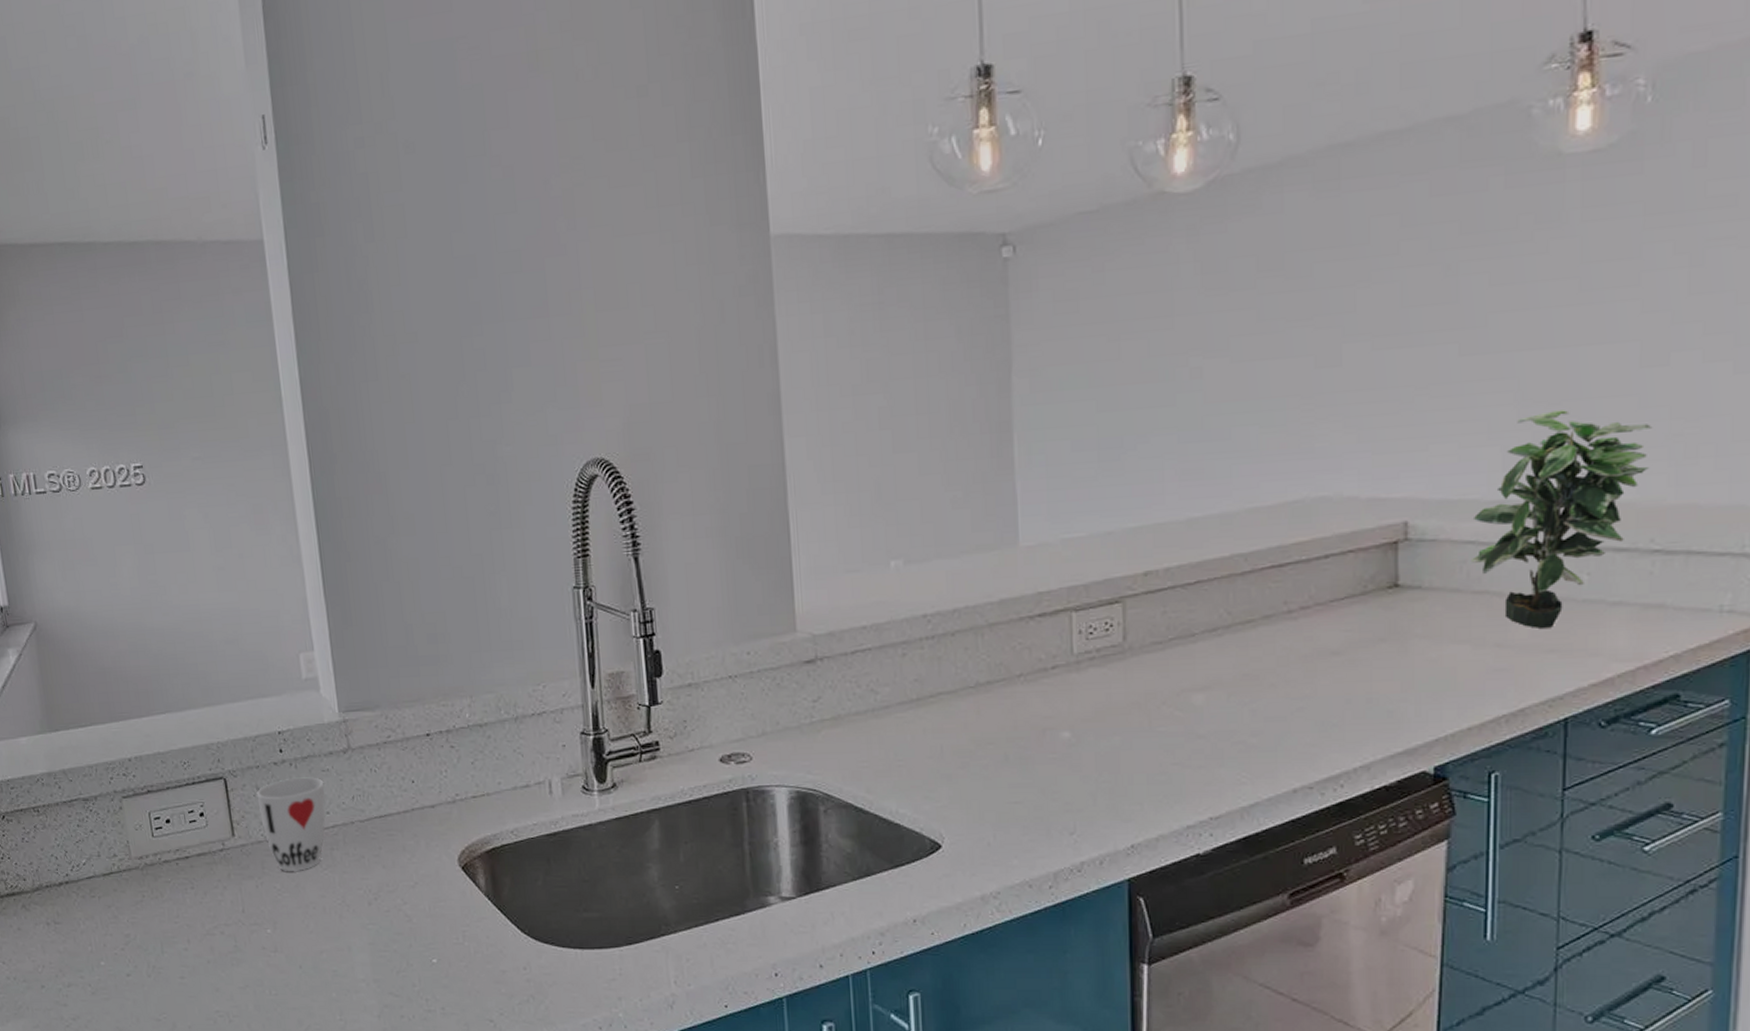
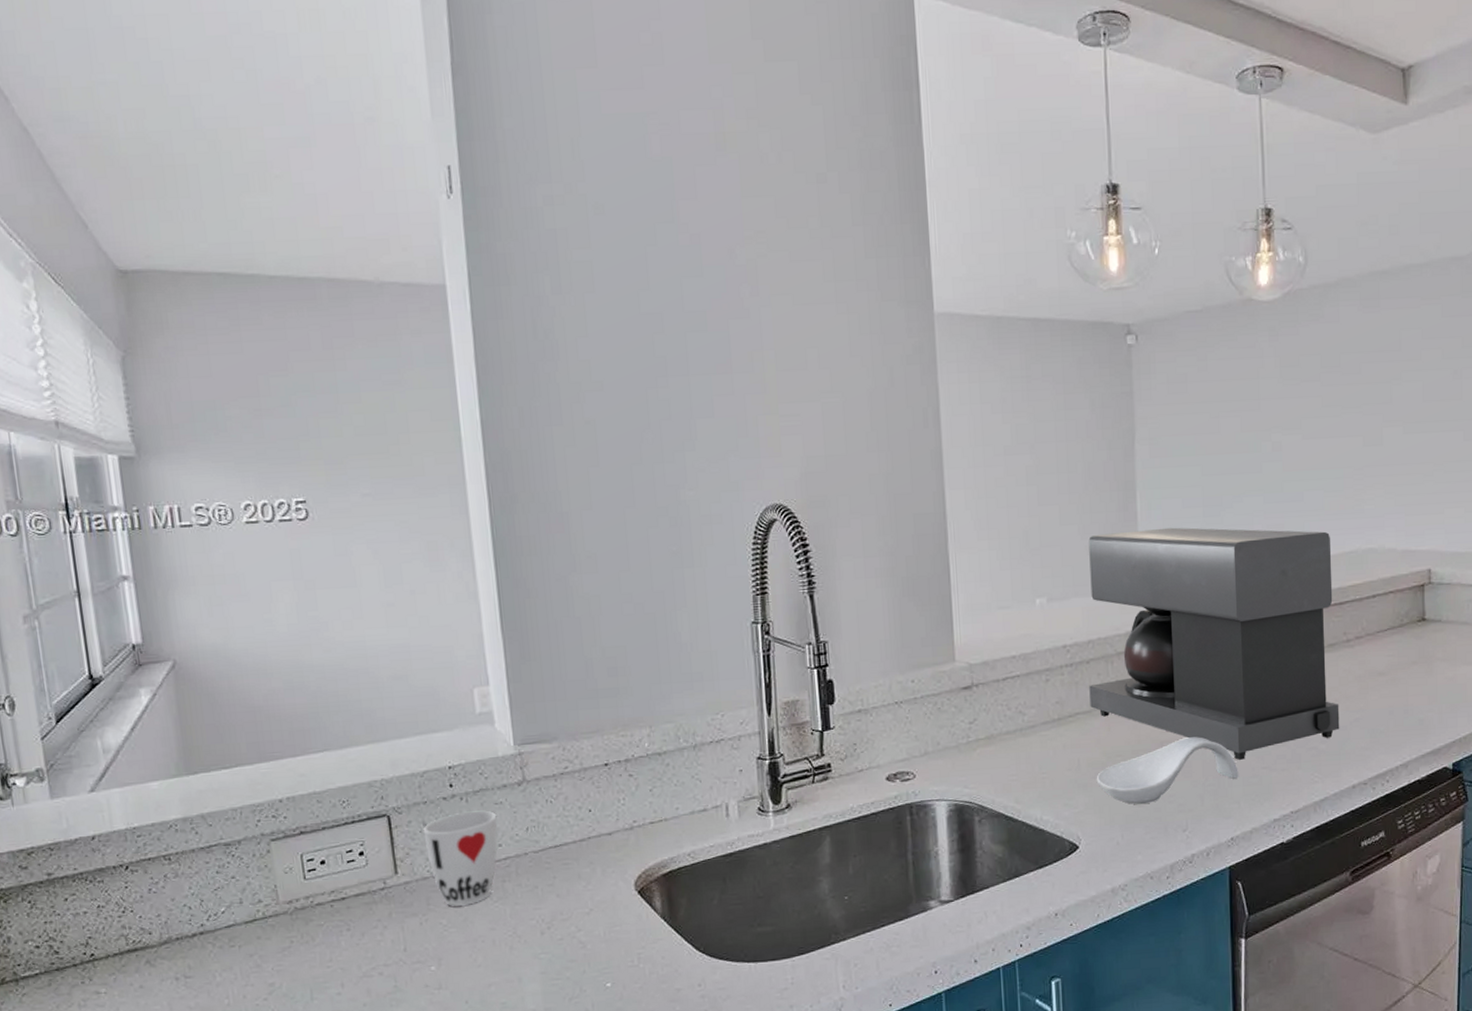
coffee maker: none [954,475,1277,753] -> present [1088,527,1340,760]
spoon rest: none [962,724,1142,801] -> present [1096,737,1239,805]

